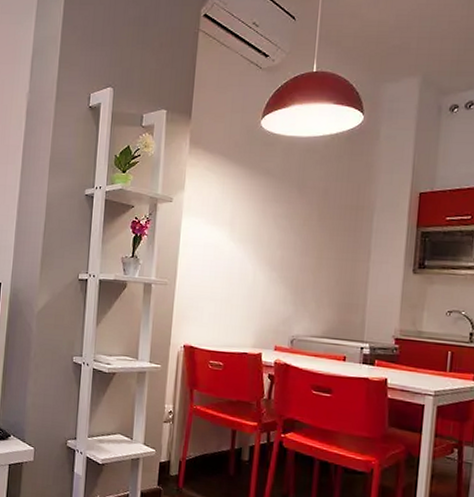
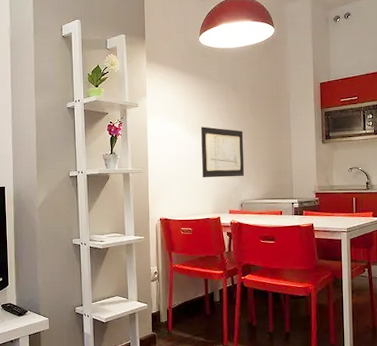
wall art: none [245,235,306,305] -> present [201,126,245,178]

